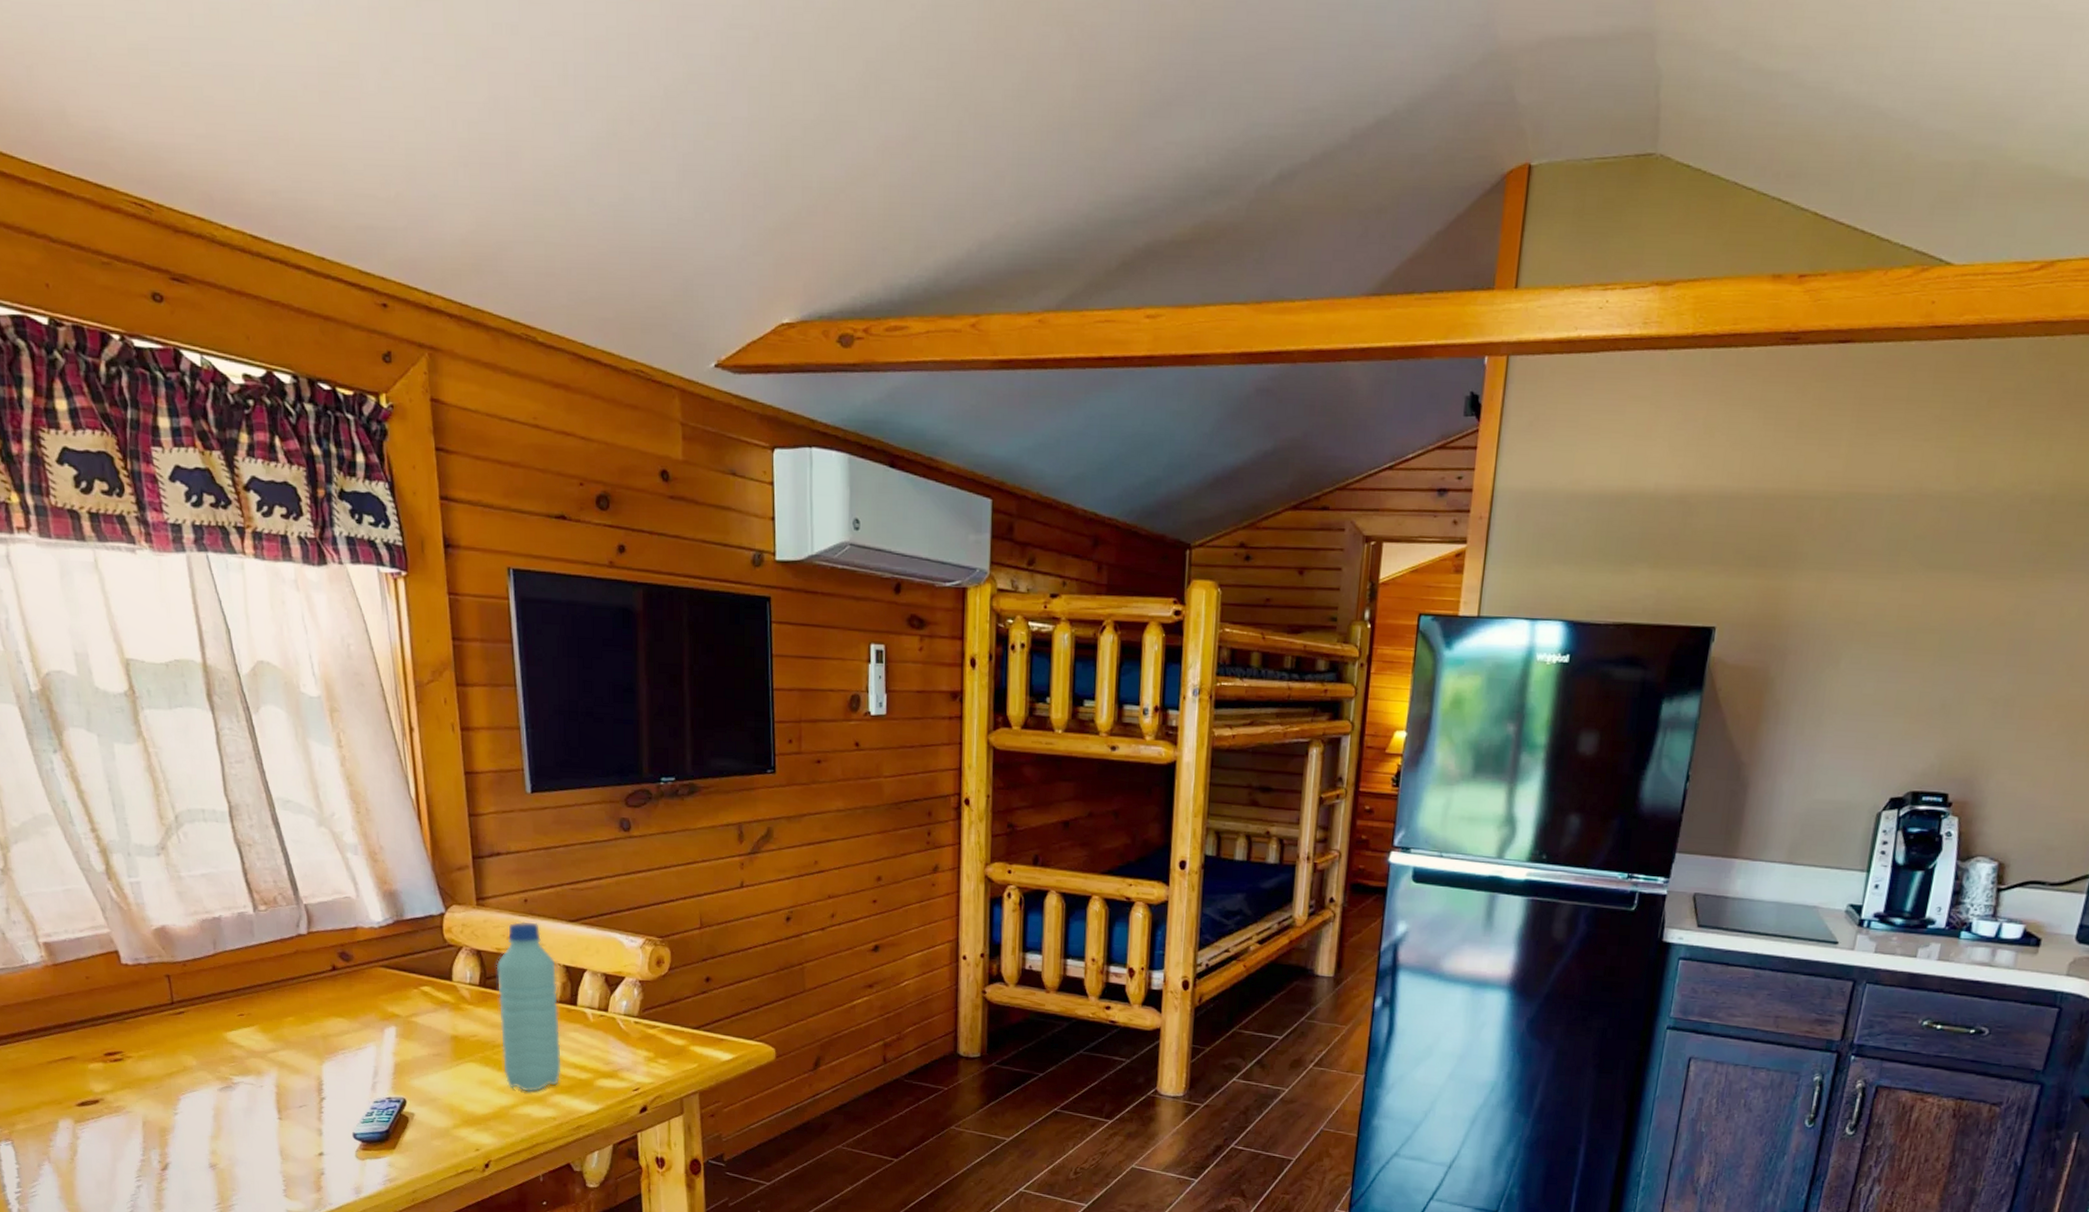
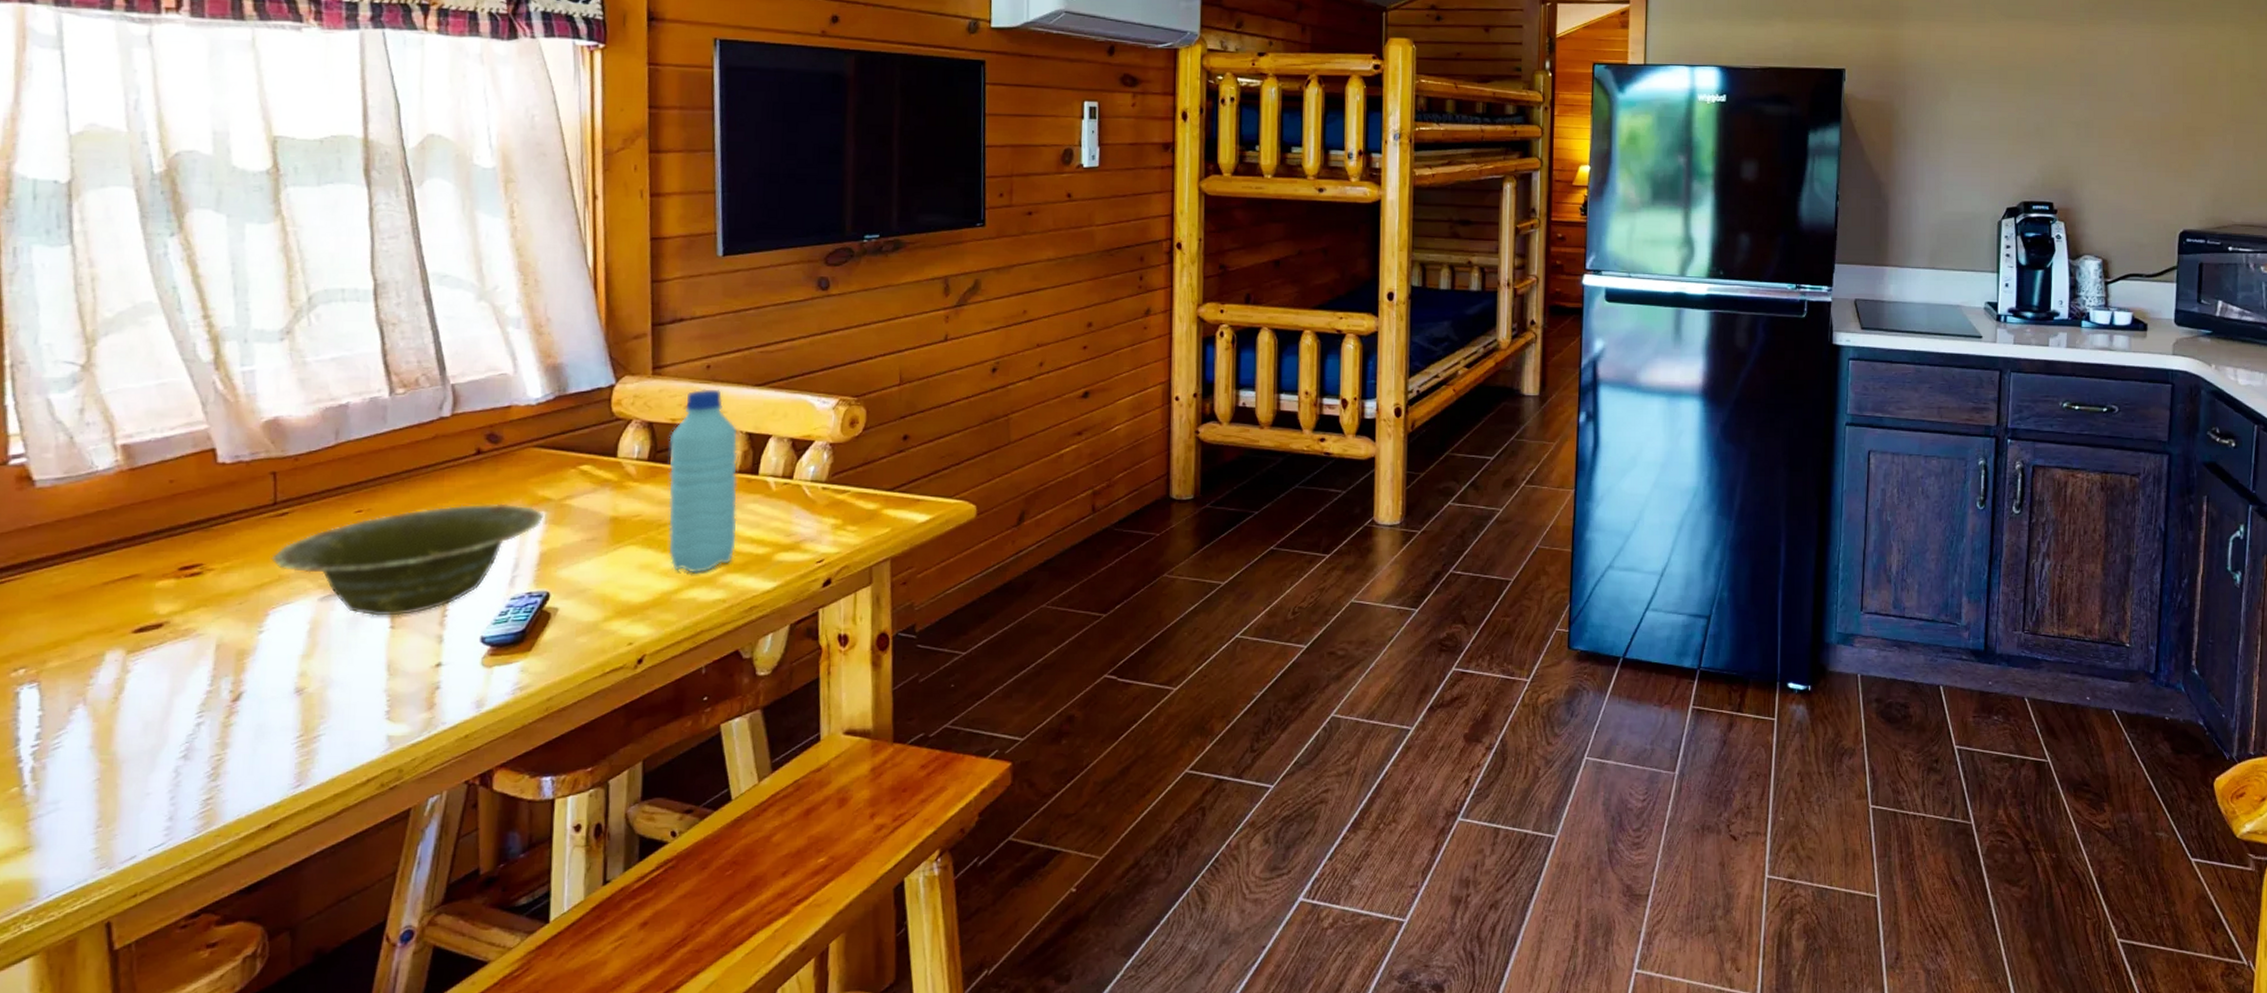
dish: none [175,1015,394,1109] -> present [271,503,543,616]

